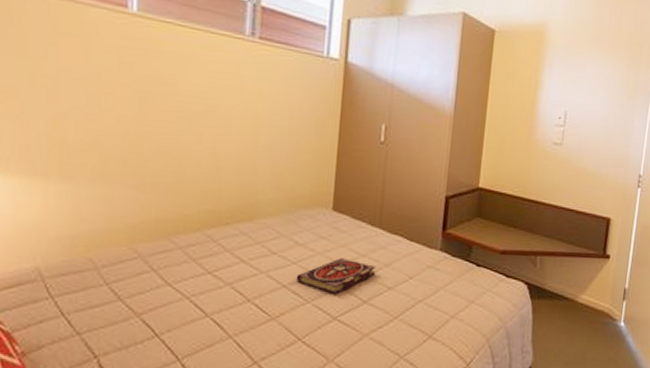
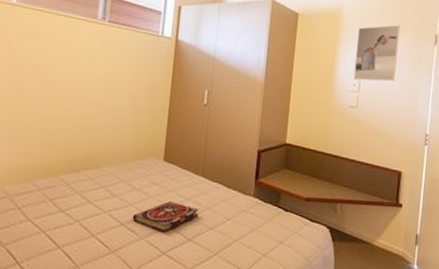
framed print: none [558,45,615,114] -> present [353,25,401,82]

